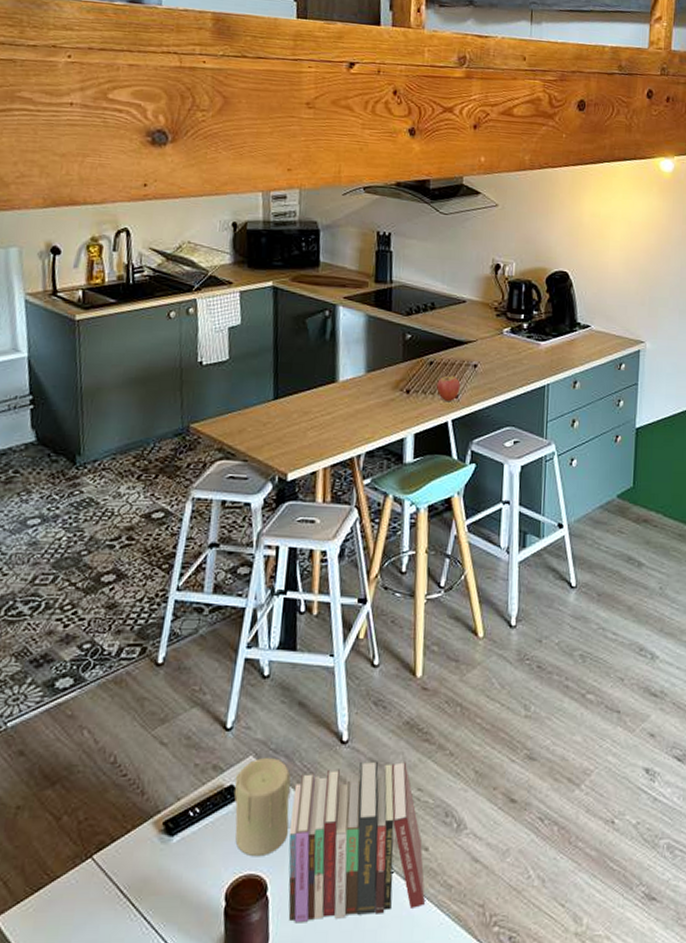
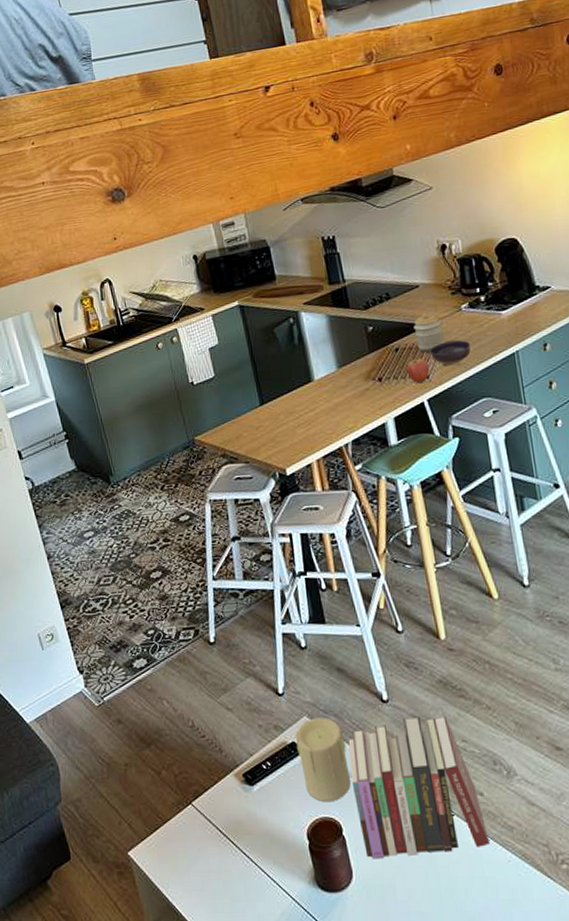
jar: none [452,330,482,371] -> present [413,313,446,352]
bowl: none [463,363,506,389] -> present [429,340,471,366]

